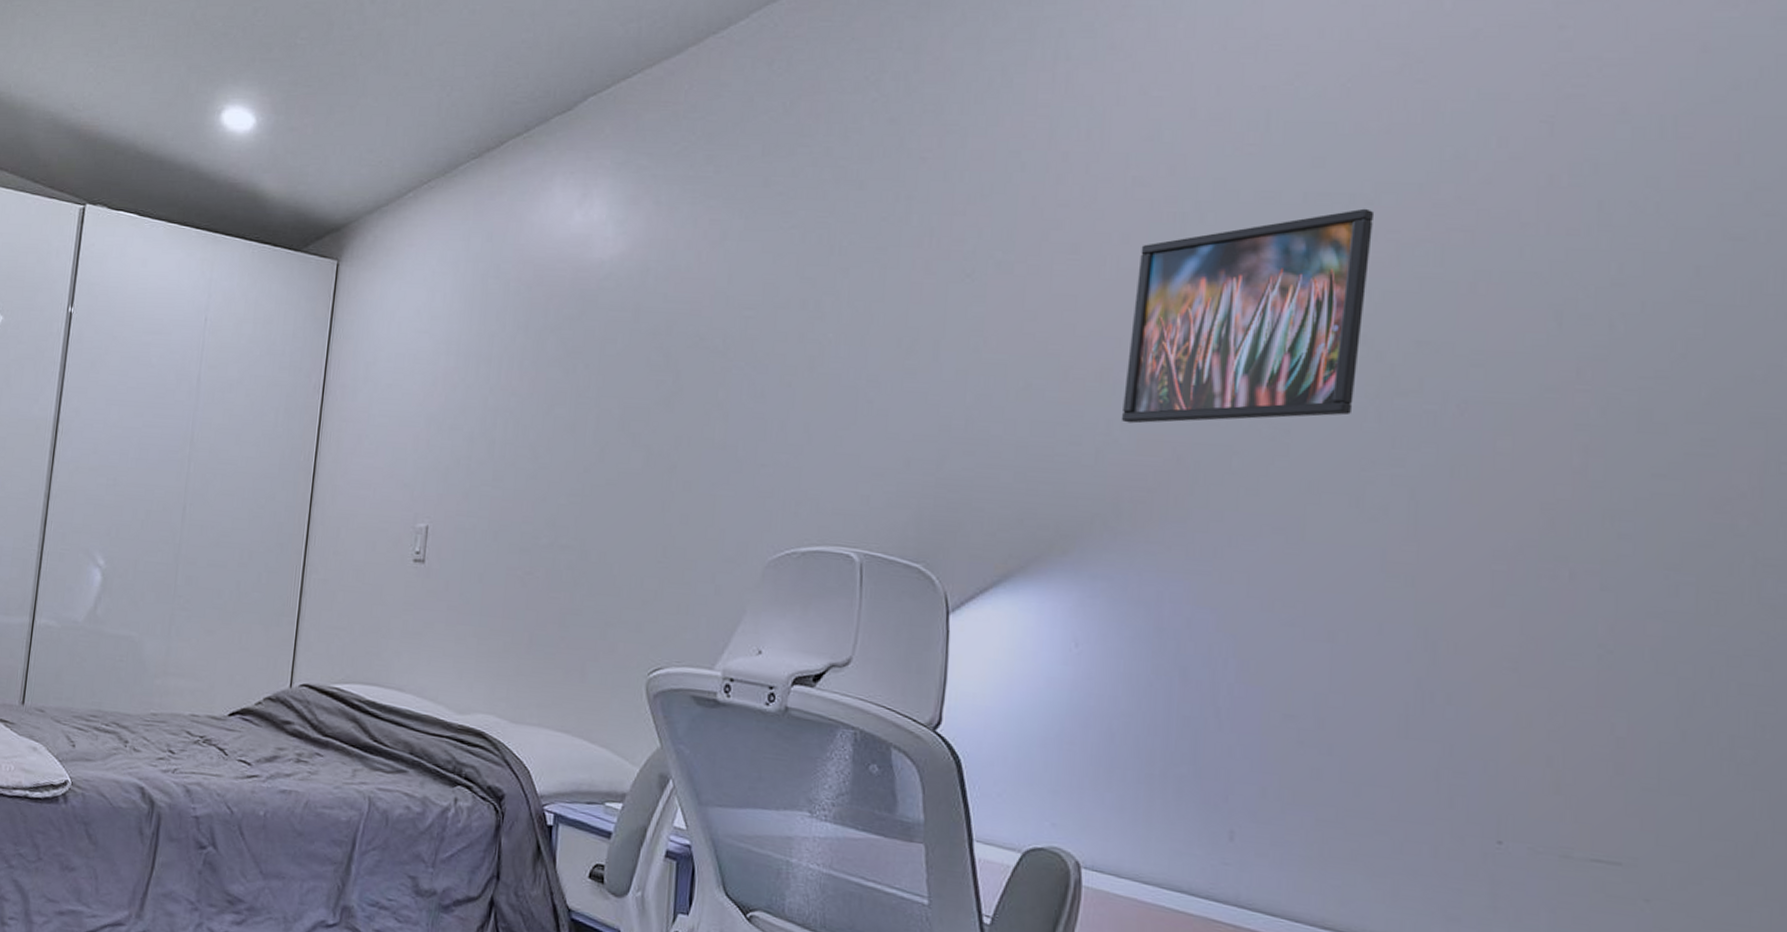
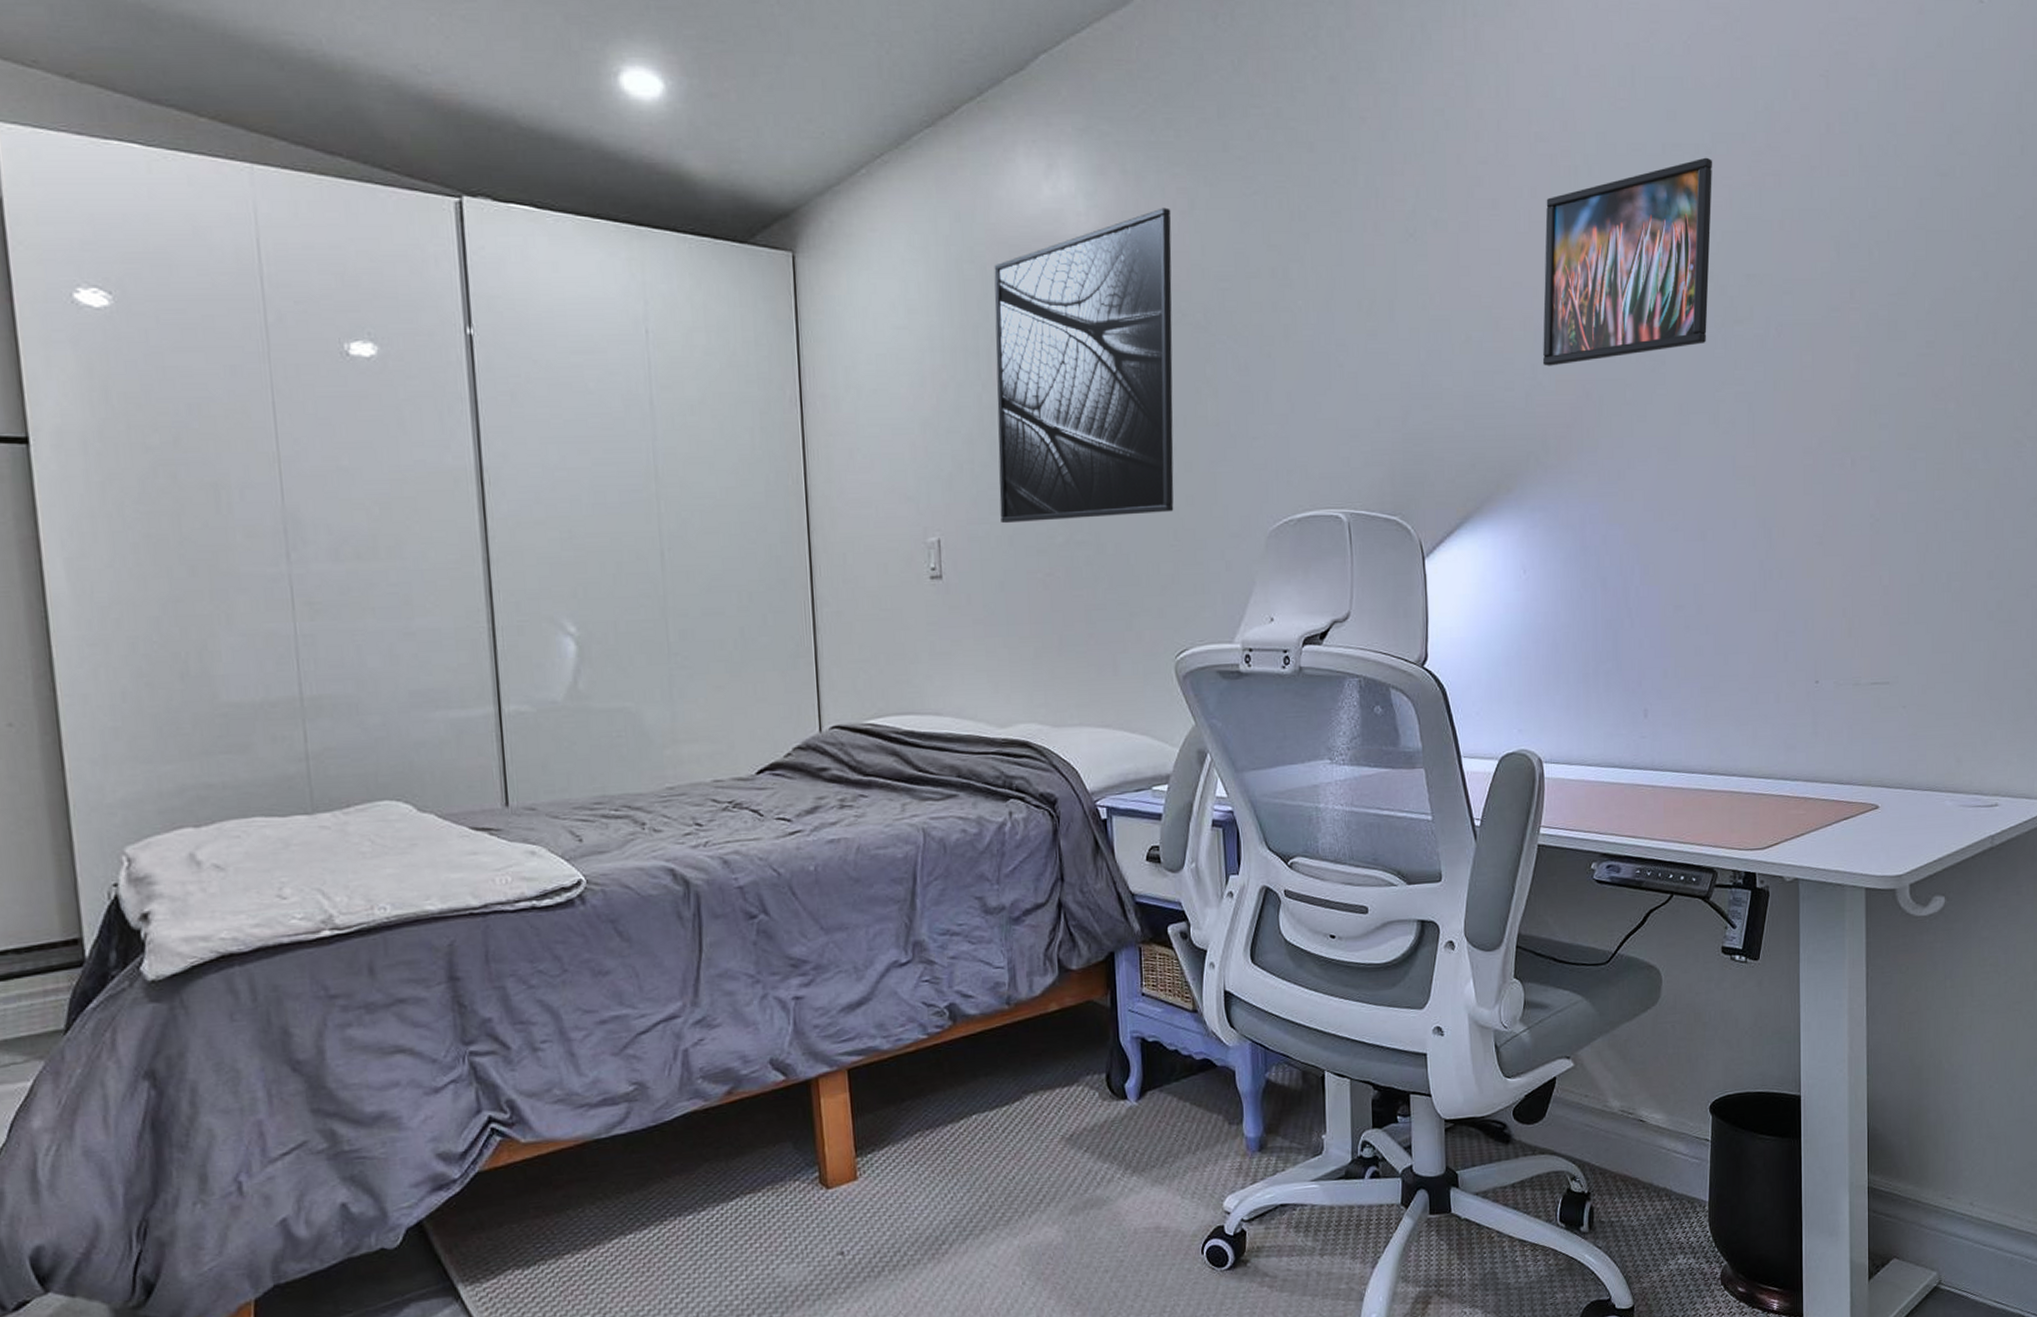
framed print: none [489,237,701,529] -> present [994,207,1174,524]

